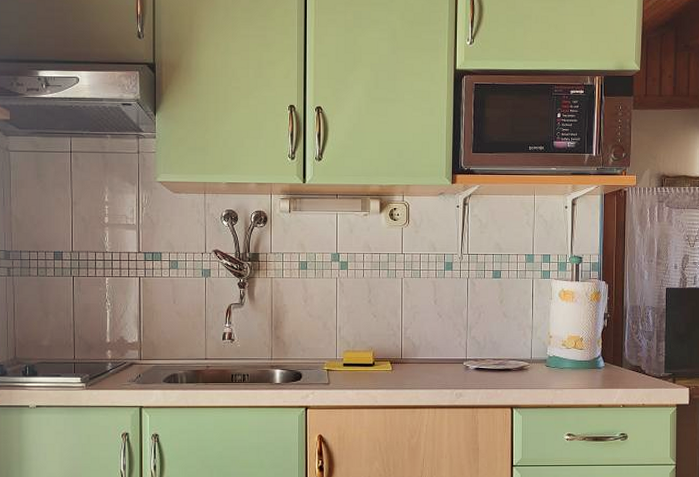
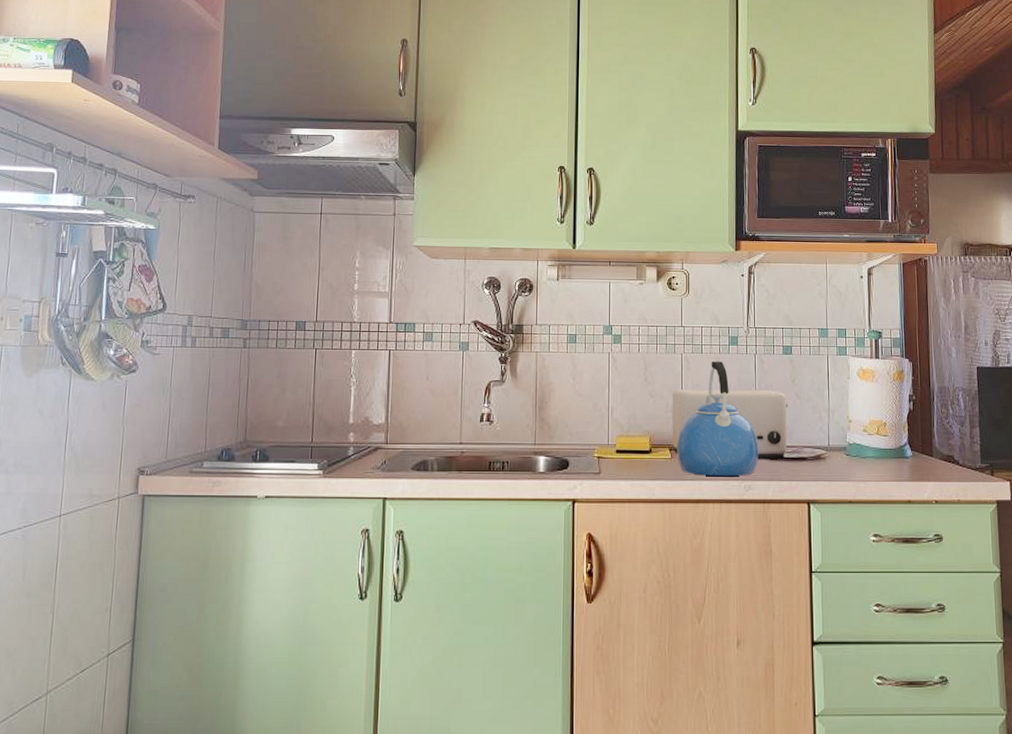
toaster: none [393,309,496,371] -> present [672,389,788,460]
kettle: none [397,285,469,386] -> present [677,361,759,477]

